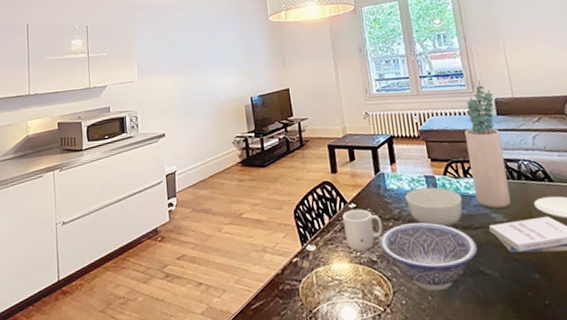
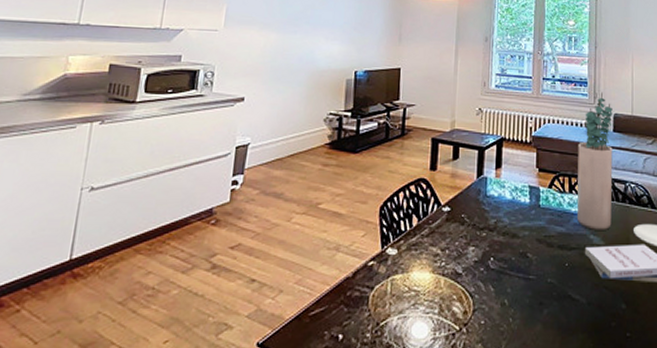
mug: present [342,209,383,251] -> none [432,213,475,261]
decorative bowl: present [379,222,478,291] -> none [468,235,569,312]
bowl: present [405,187,463,227] -> none [505,198,563,244]

